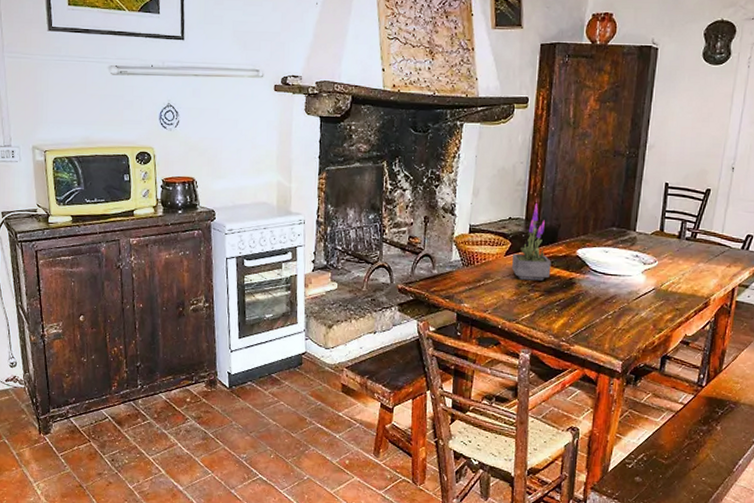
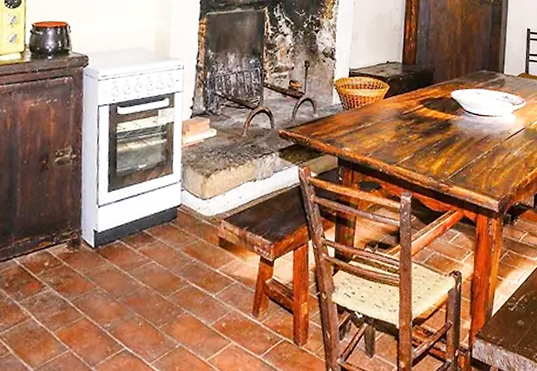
potted plant: present [512,202,551,281] -> none [391,47,428,123]

